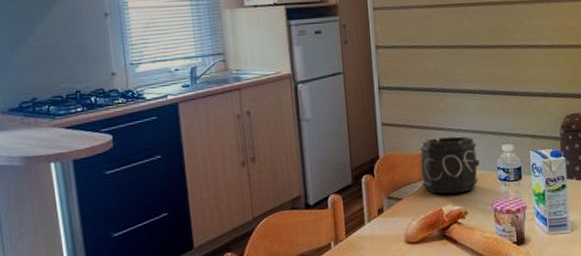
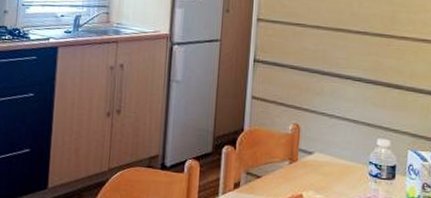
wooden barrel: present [420,136,480,194] -> none [284,119,350,182]

